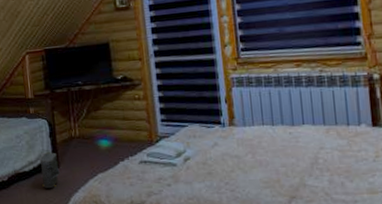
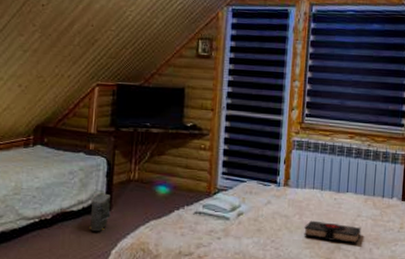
book: none [259,158,328,178] -> present [304,220,361,243]

